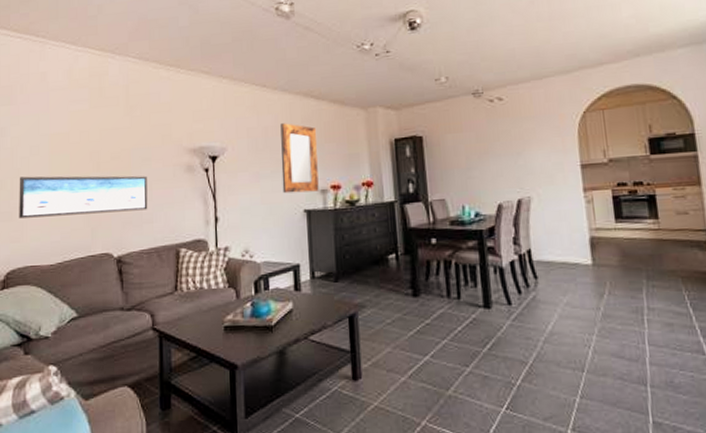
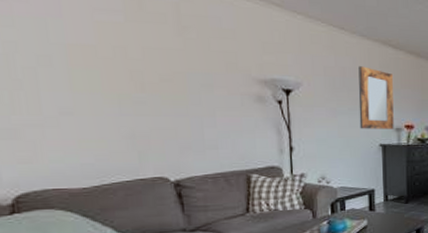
wall art: present [19,175,148,219] -> none [22,90,211,137]

